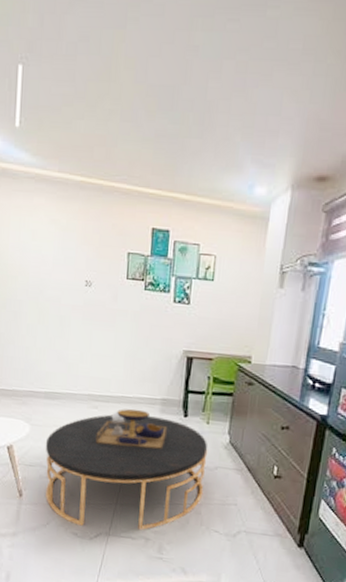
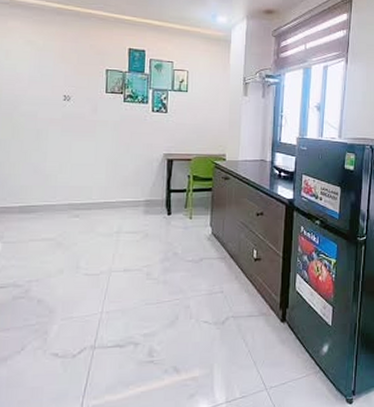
coffee table: present [45,408,208,530] -> none [19,213,192,345]

